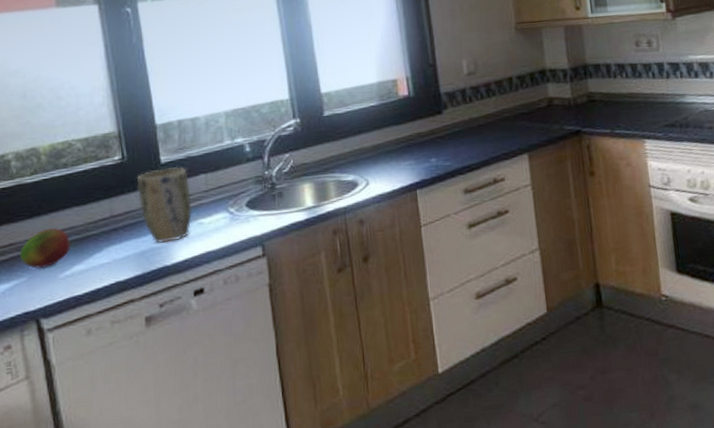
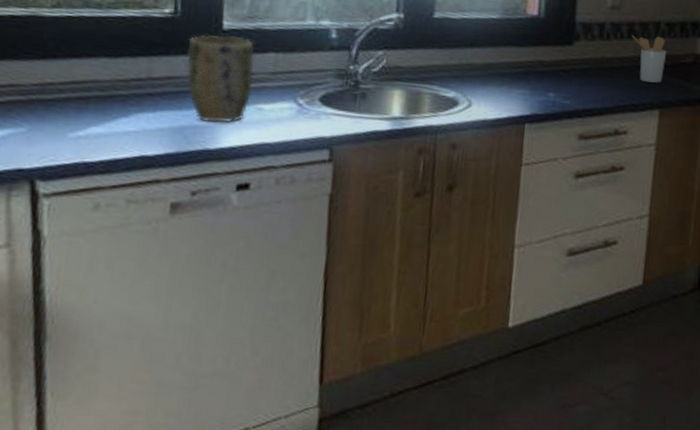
fruit: present [20,228,71,268] -> none [21,75,92,122]
utensil holder: none [490,89,524,132] -> present [631,35,666,83]

